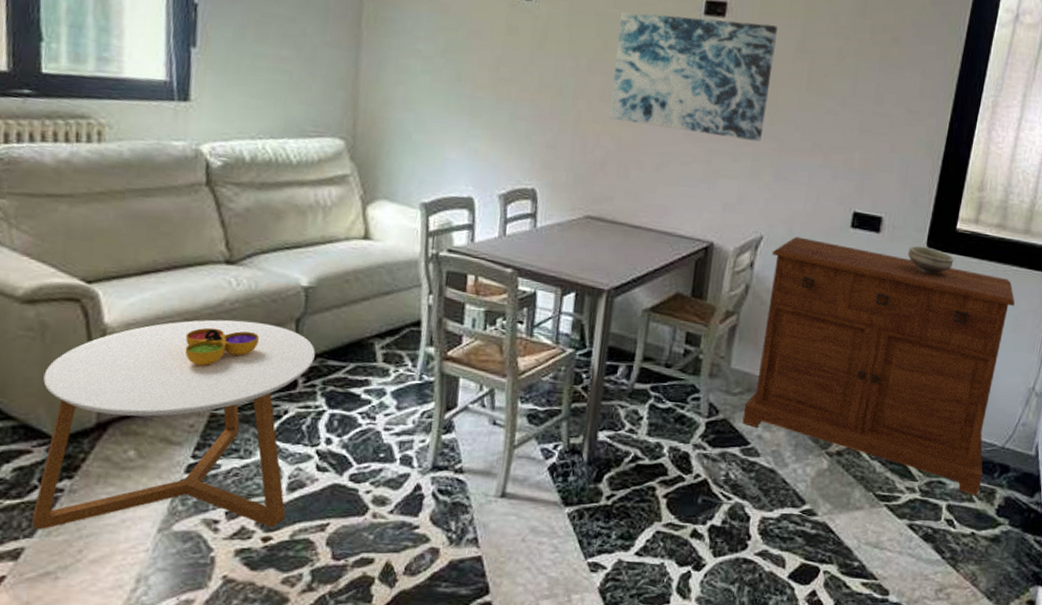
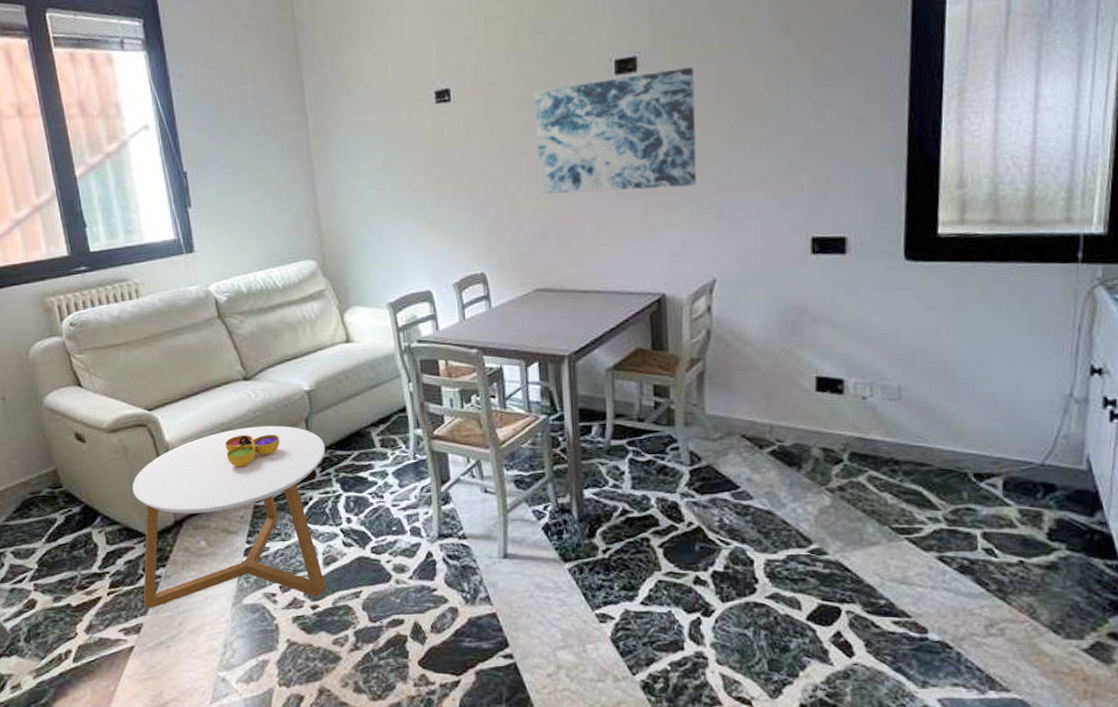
sideboard: present [742,236,1015,496] -> none [727,273,1028,521]
bowl: present [907,245,955,275] -> none [883,259,943,289]

